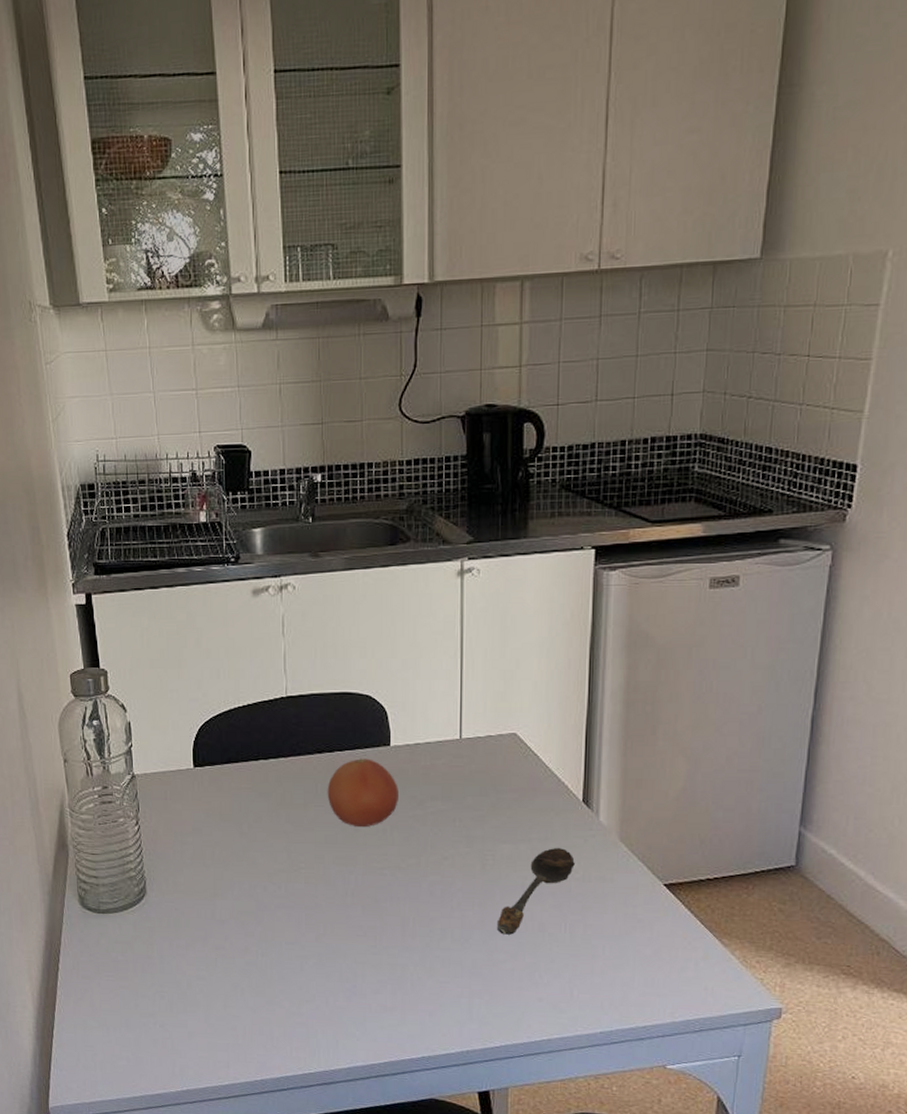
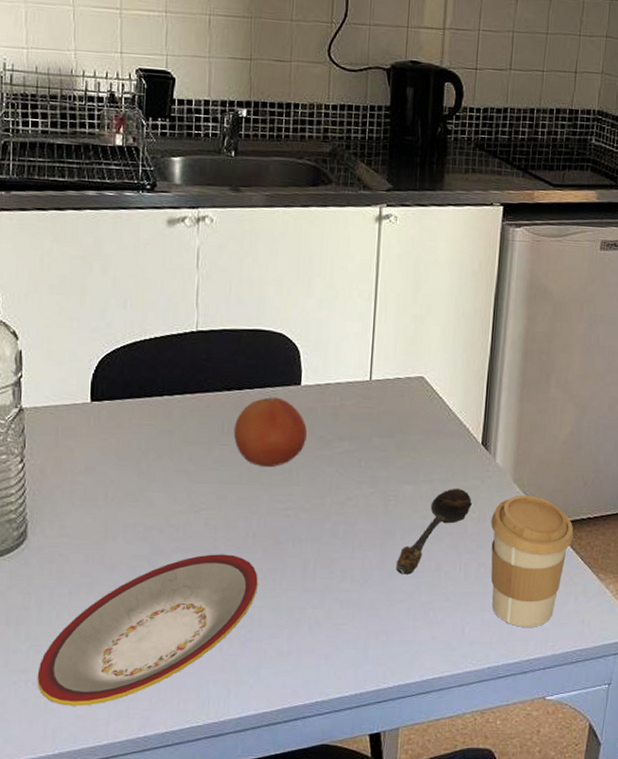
plate: none [163,911,359,1049] -> present [37,554,258,706]
coffee cup: none [596,854,691,993] -> present [491,495,574,627]

